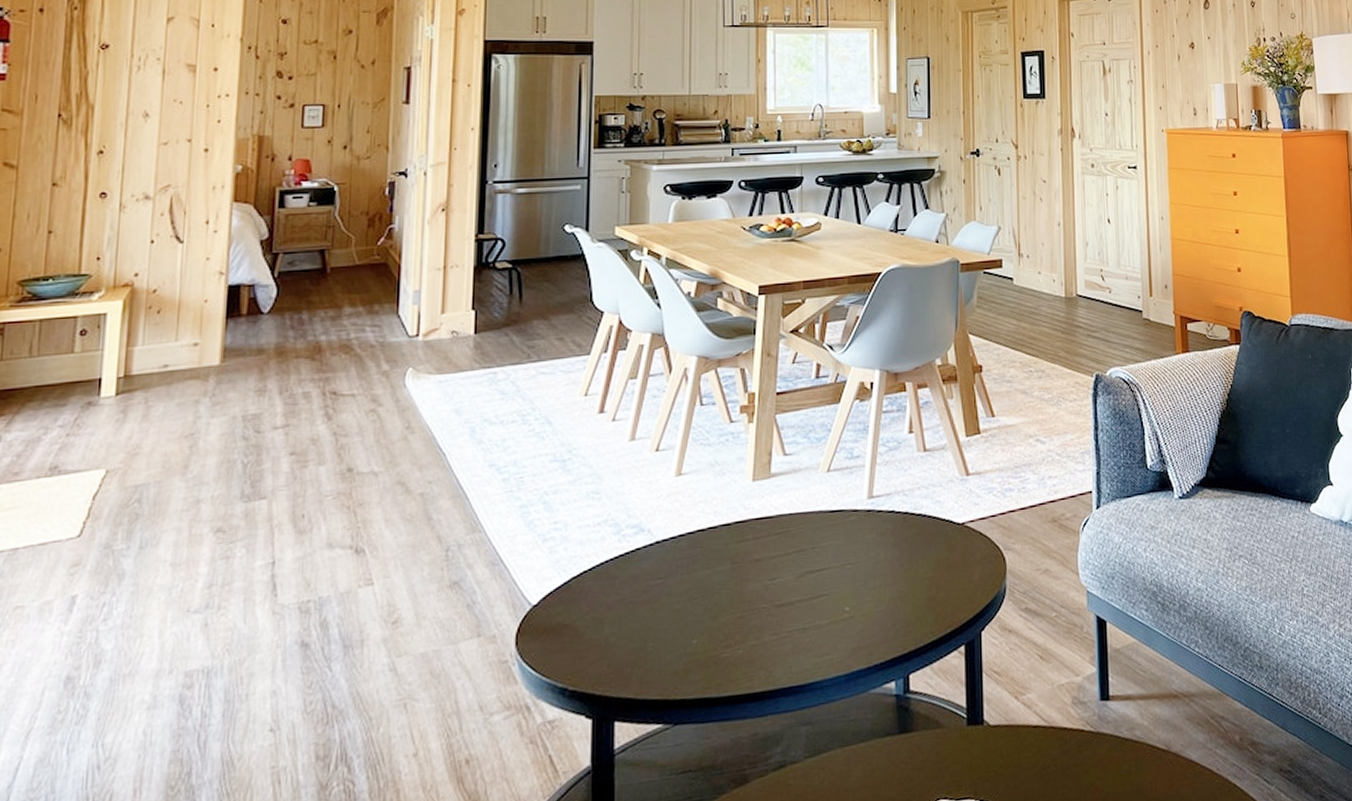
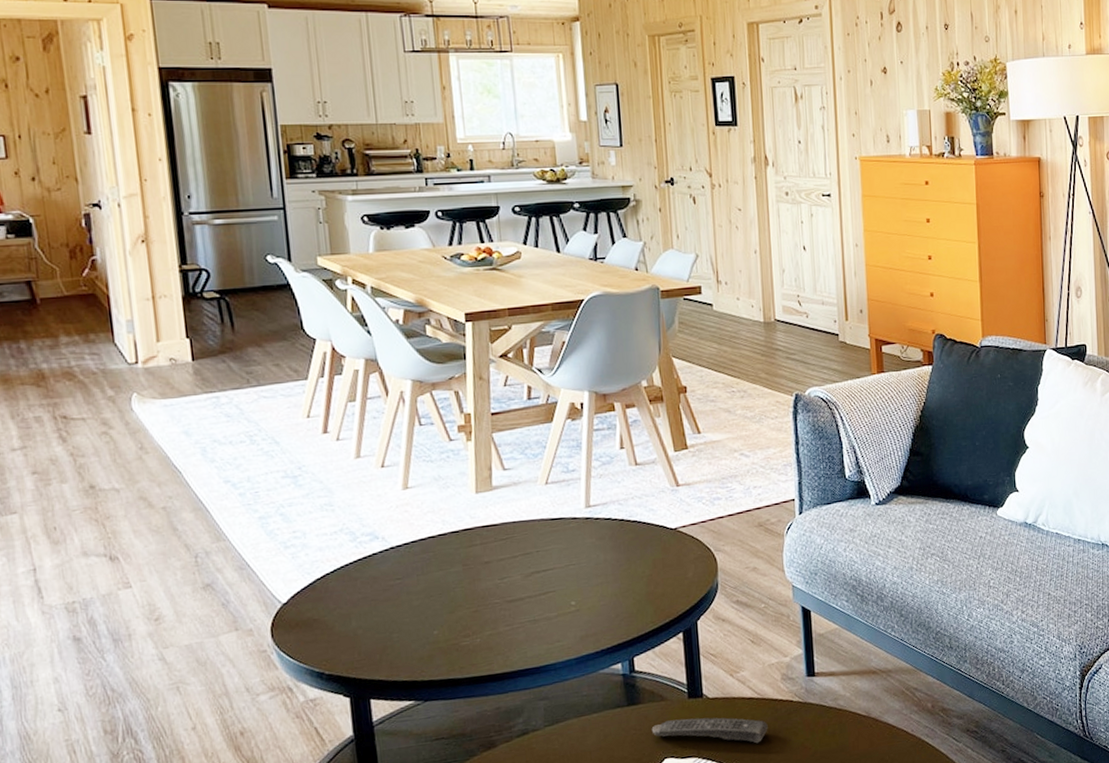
remote control: none [924,749,1055,783] -> present [651,717,768,744]

